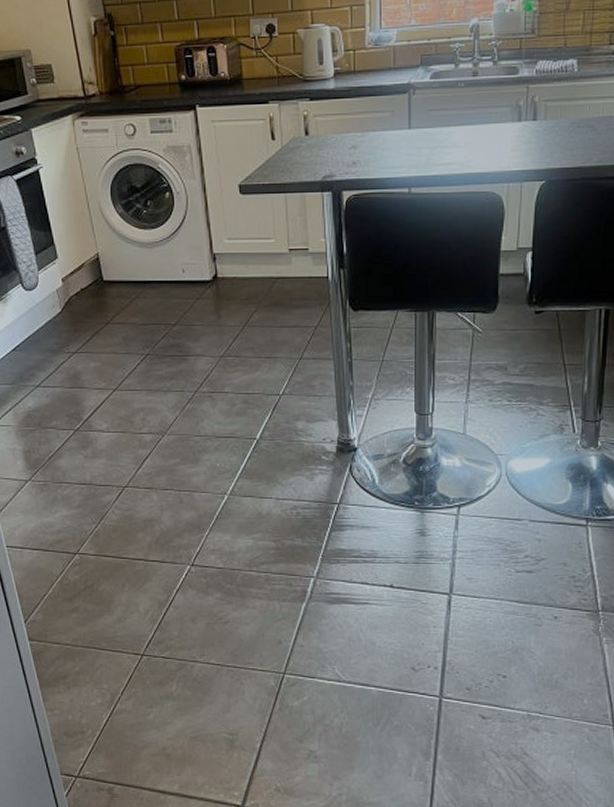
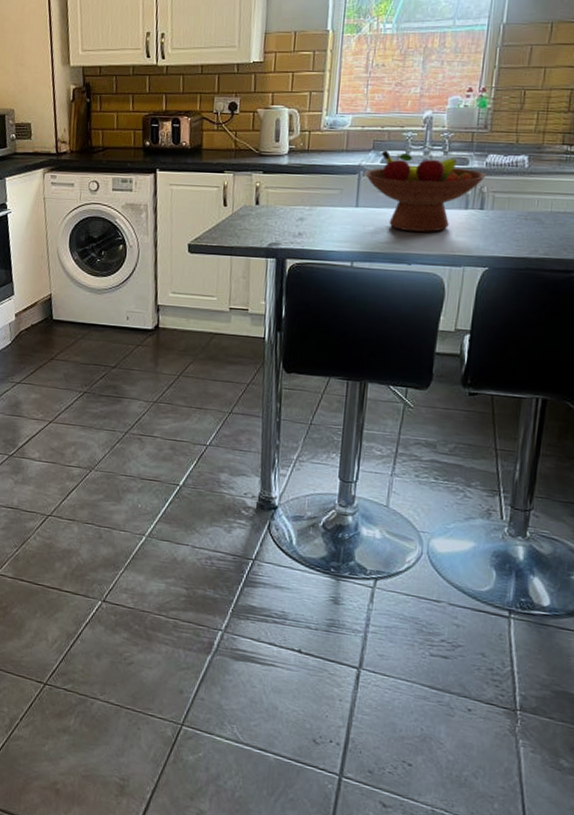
fruit bowl: none [415,64,537,150] -> present [364,150,486,232]

